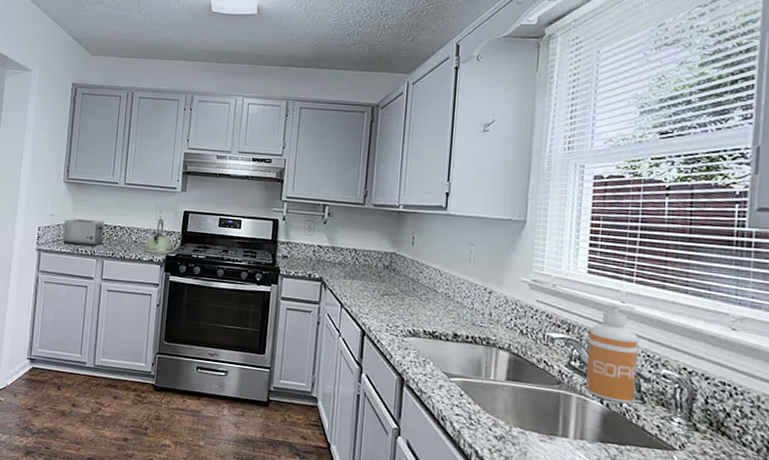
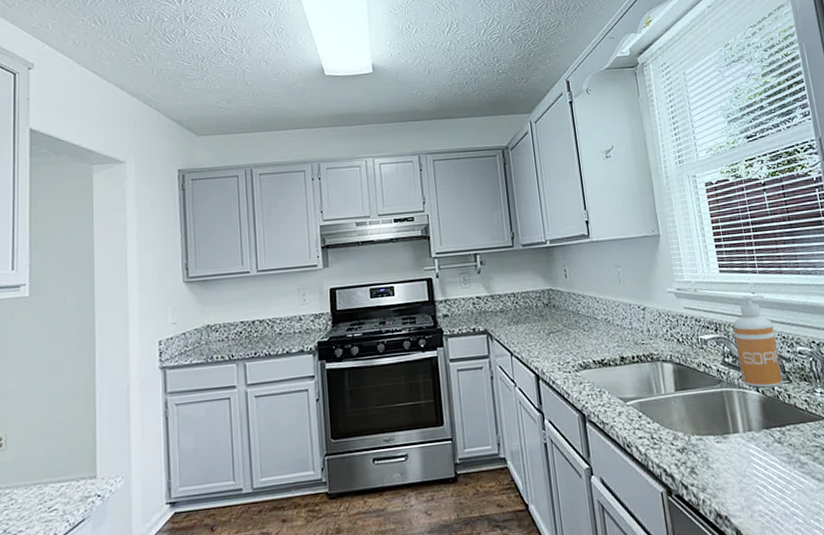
toaster: present [63,218,104,247] -> none [191,317,242,354]
kettle: present [144,219,174,255] -> none [291,302,326,344]

